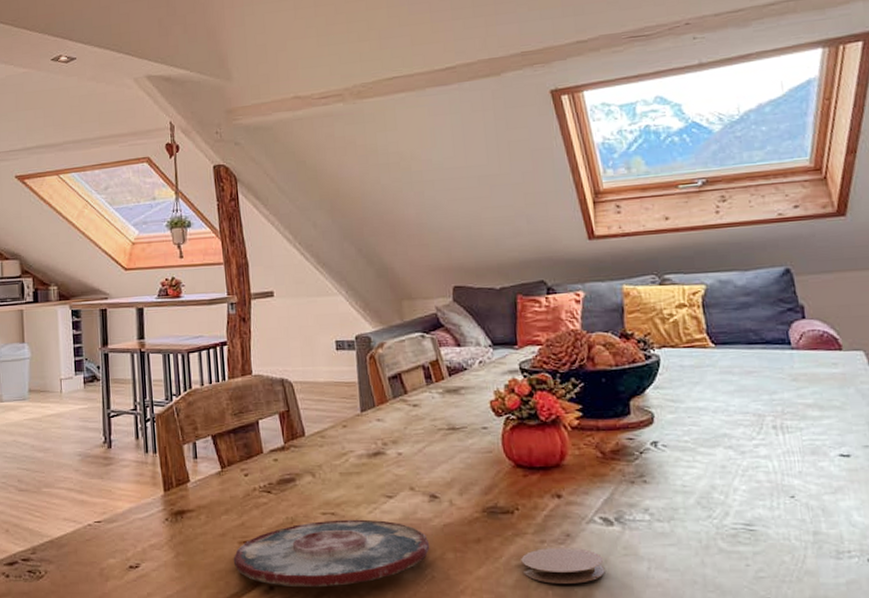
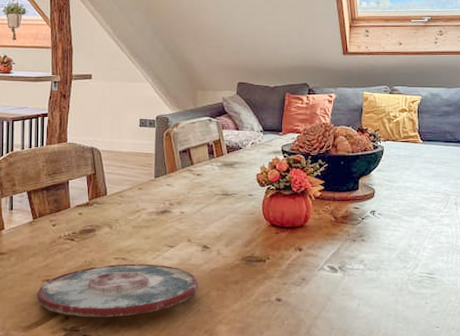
coaster: present [521,547,605,584] -> none [267,288,328,316]

